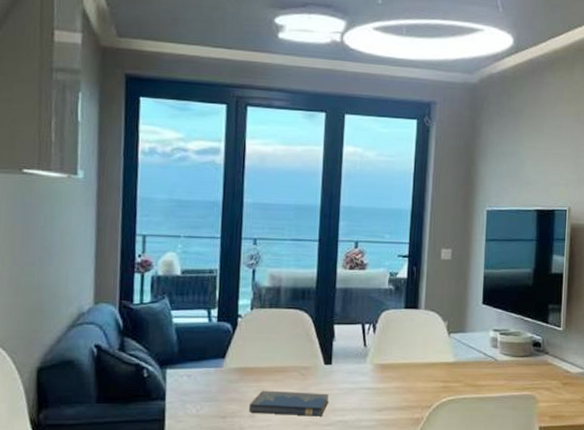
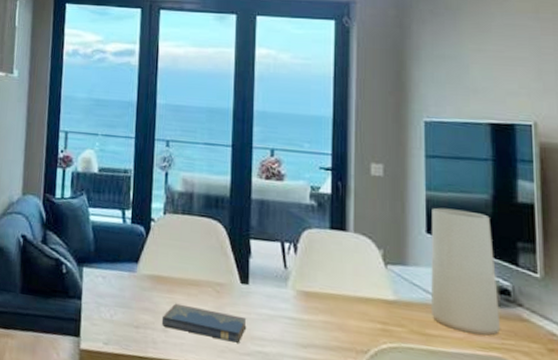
vase: none [482,282,532,380] -> present [431,207,501,336]

